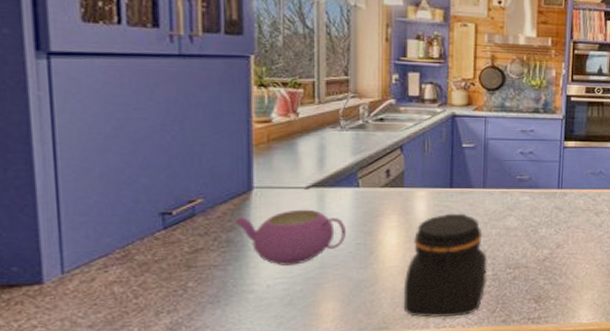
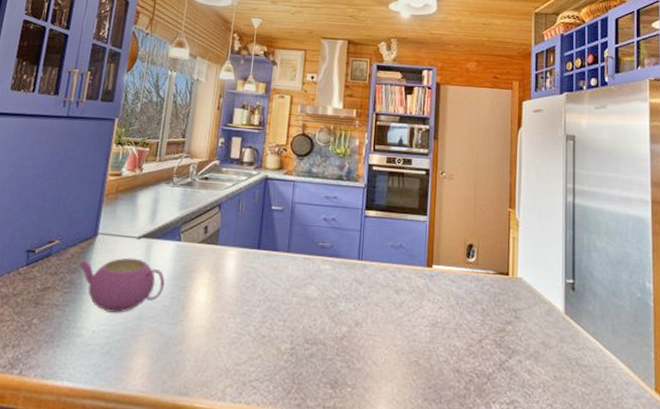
jar: present [403,213,487,318] -> none [204,275,287,392]

